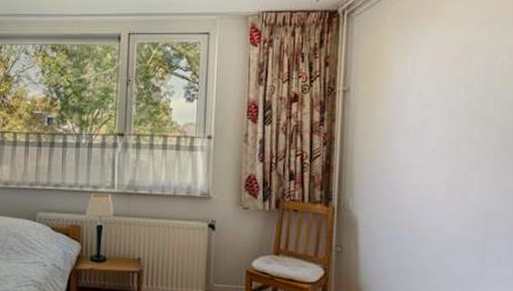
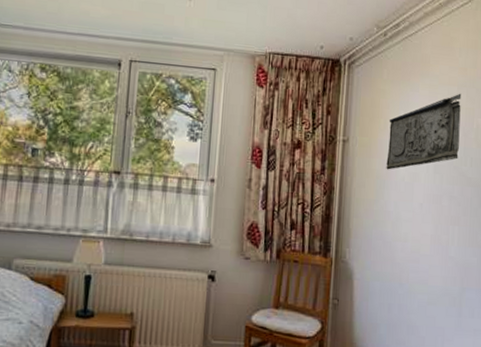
relief panel: none [392,31,482,117] -> present [386,93,462,170]

